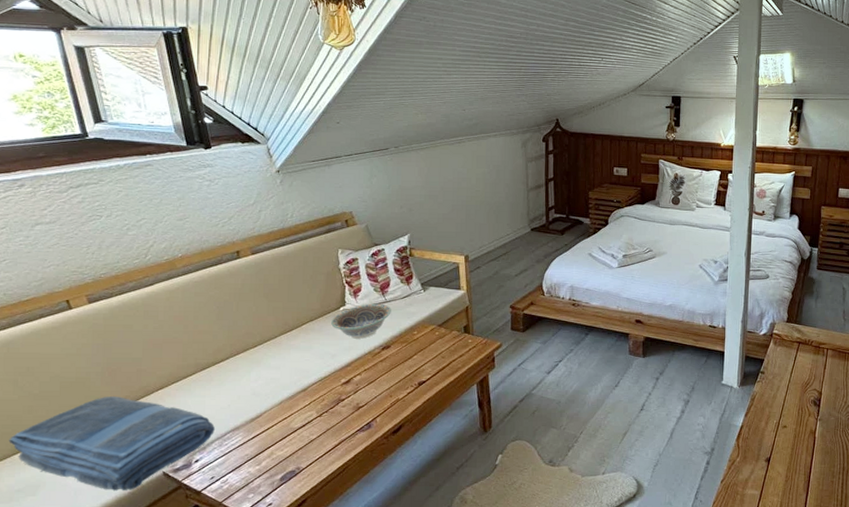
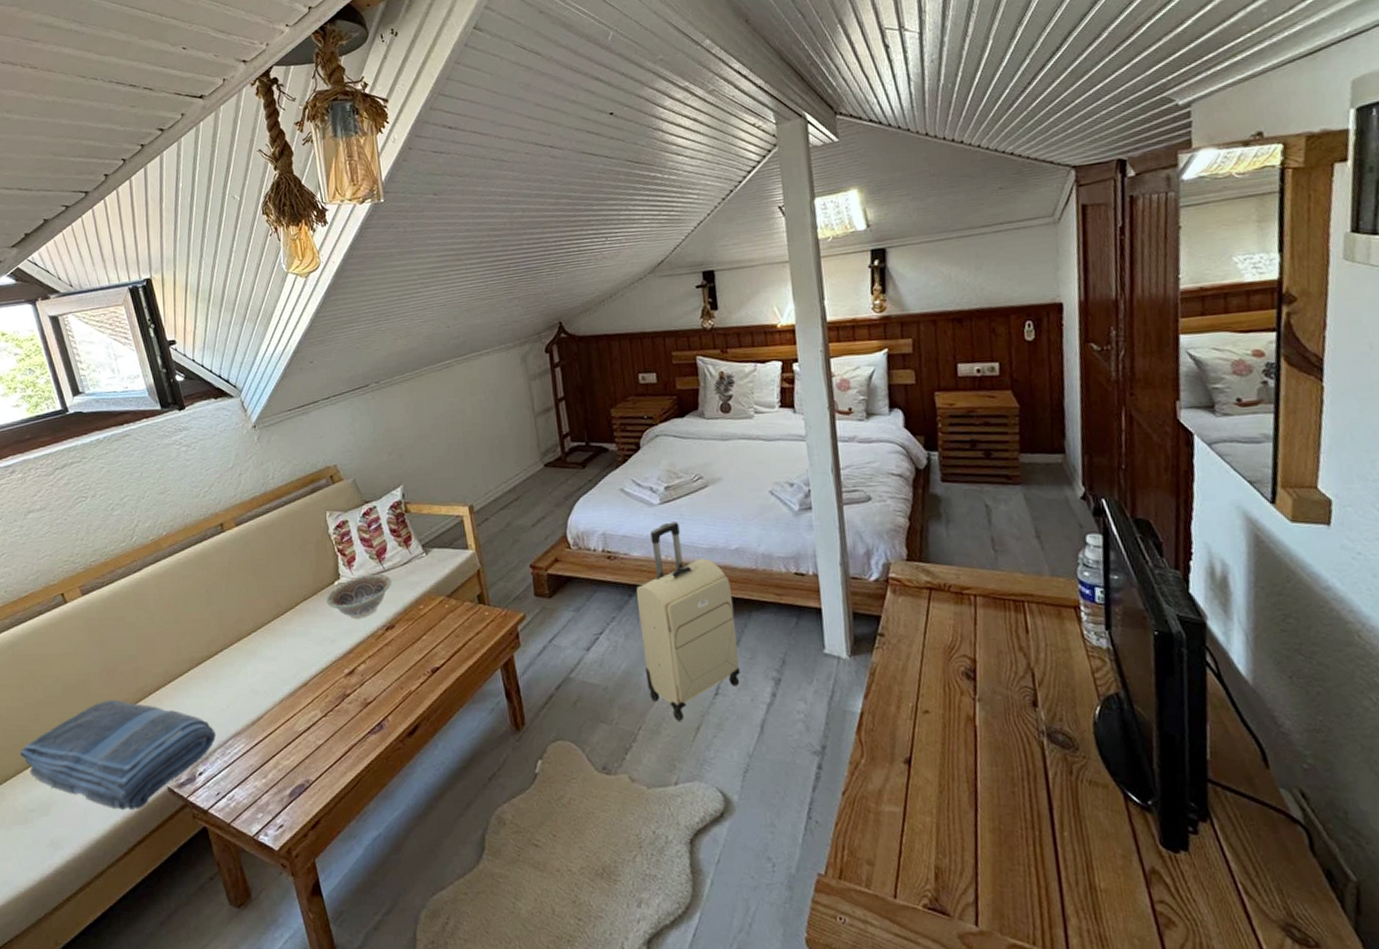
suitcase: none [591,281,663,428] -> present [637,521,741,721]

